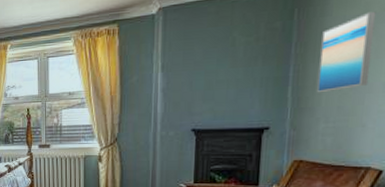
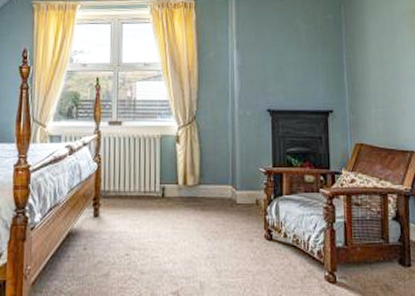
wall art: present [317,11,376,93] -> none [364,15,401,81]

